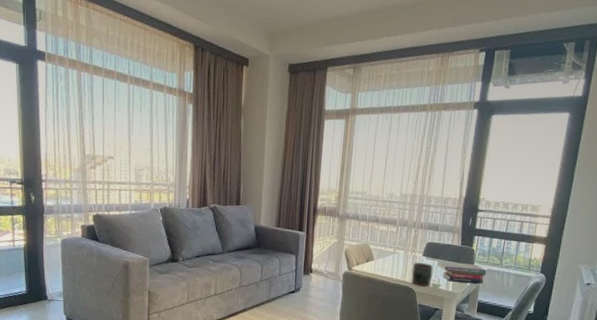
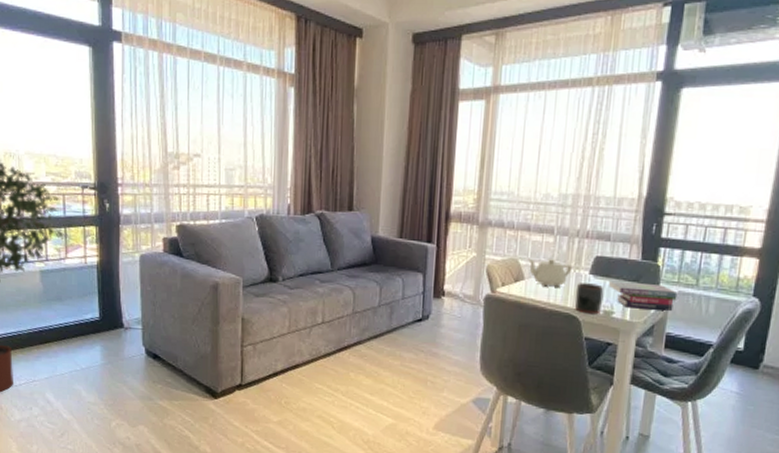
teapot: none [377,244,410,266] -> present [528,259,573,287]

